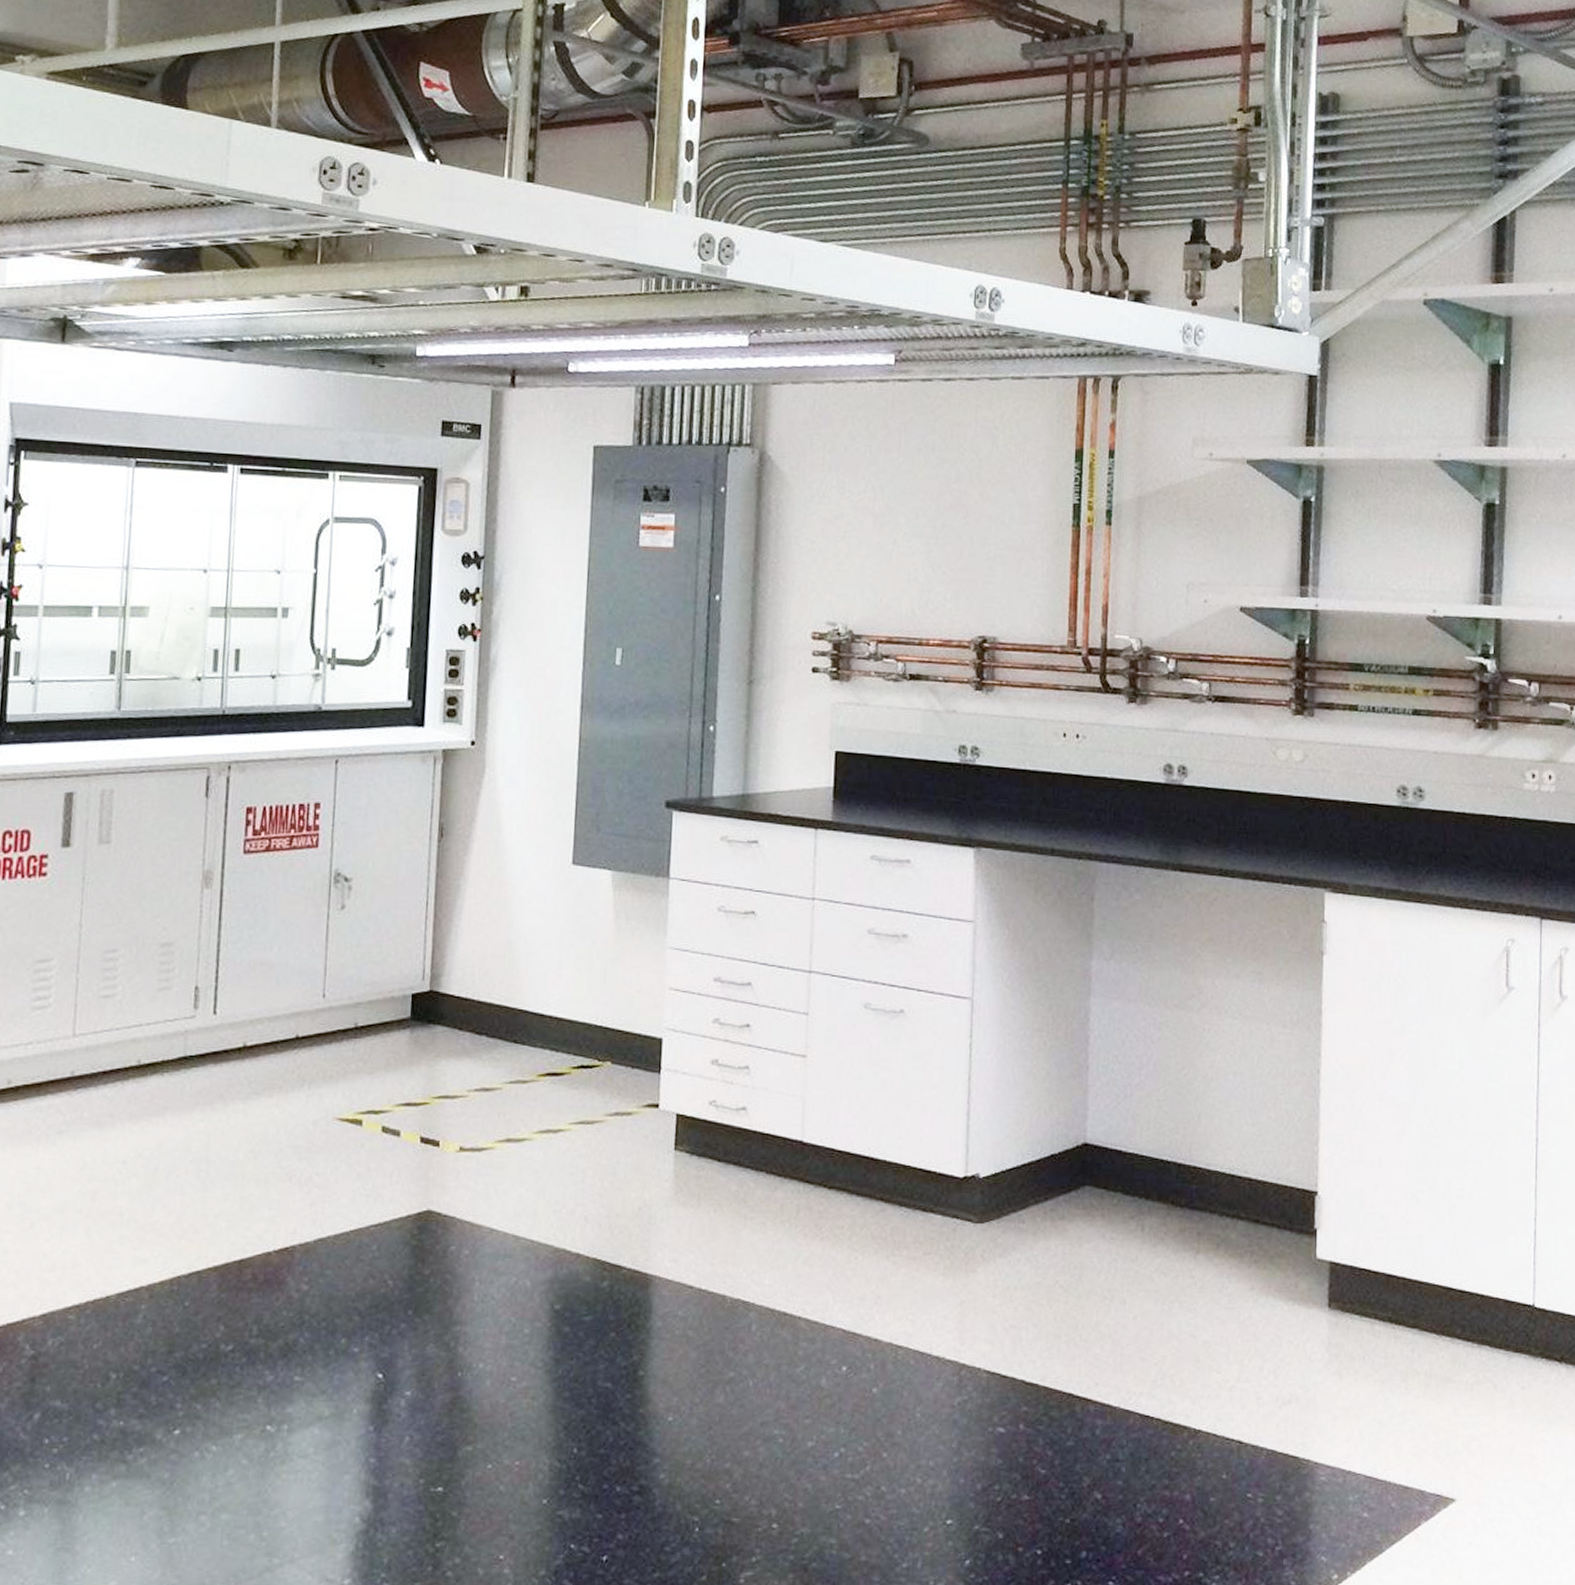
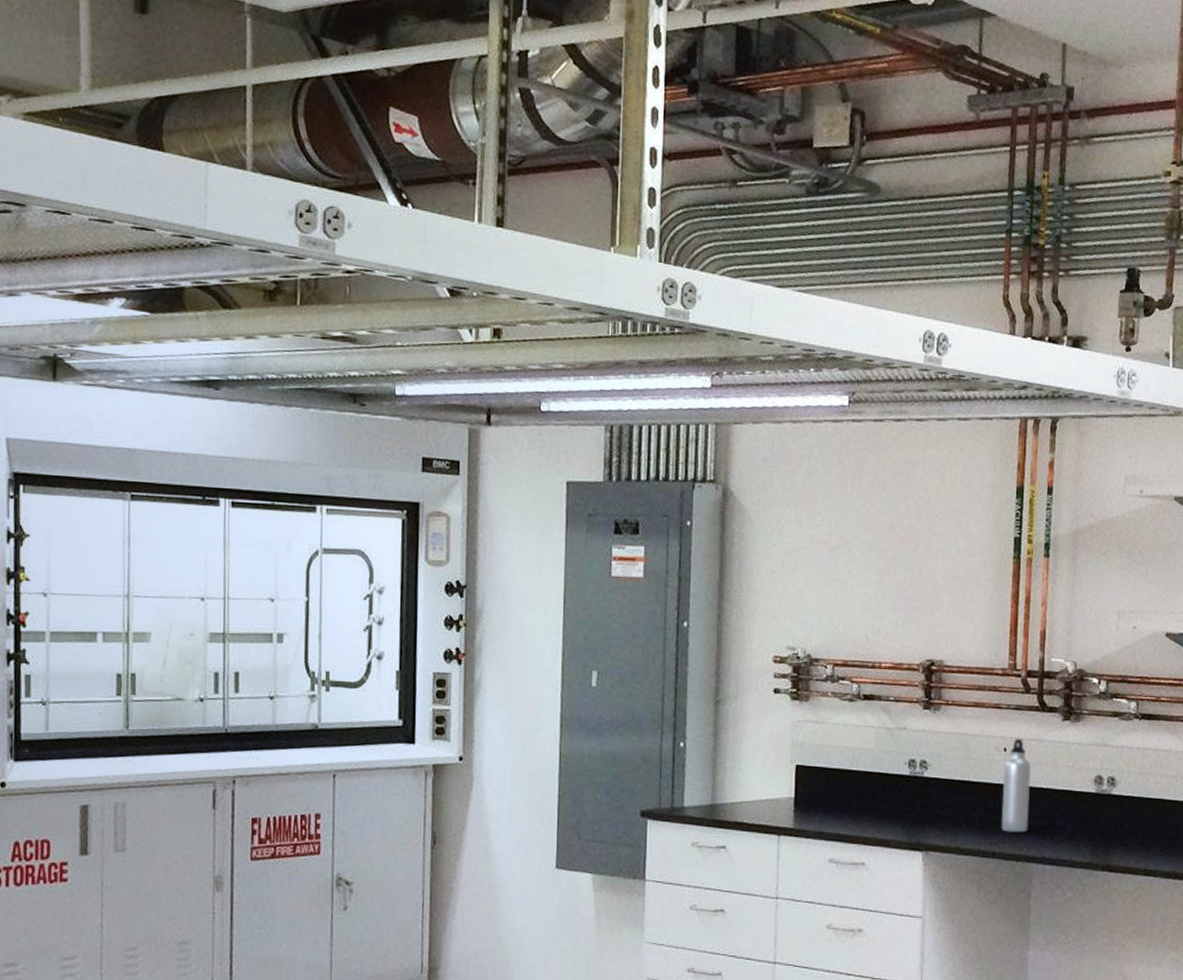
water bottle: none [1060,723,1094,828] -> present [1001,739,1032,833]

